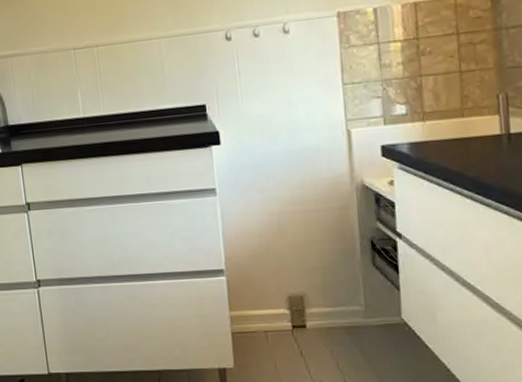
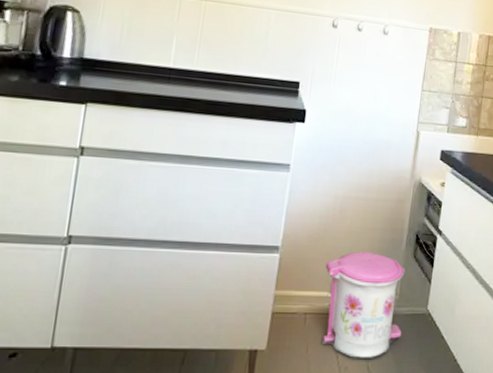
trash can: none [275,264,377,372] -> present [321,251,405,358]

